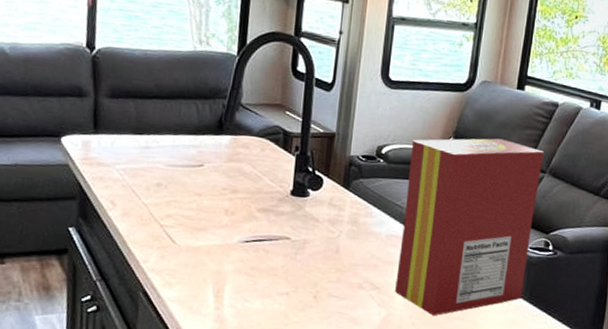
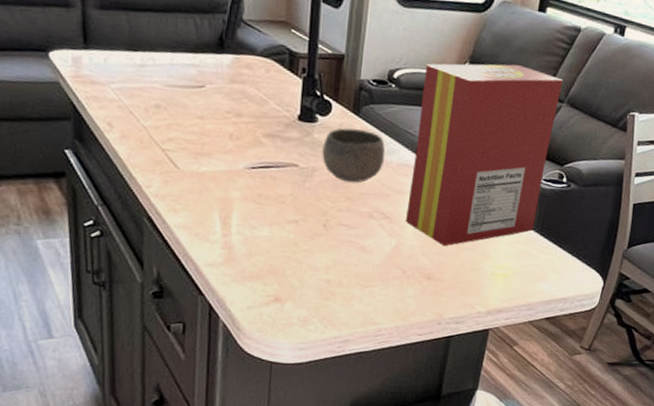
bowl: none [313,201,375,255] -> present [322,128,386,183]

